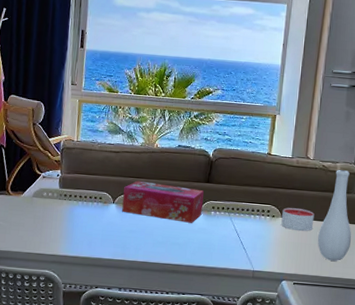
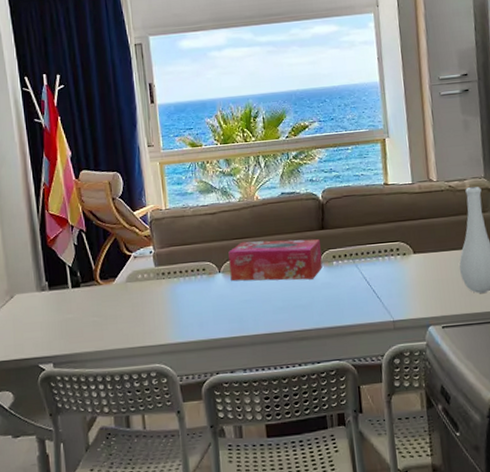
candle: present [281,207,315,232] -> none [413,239,452,266]

